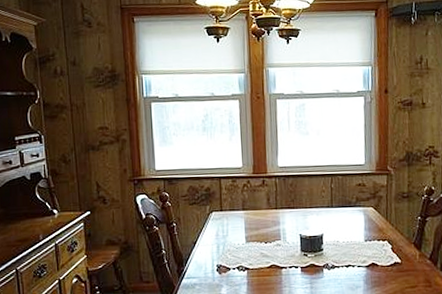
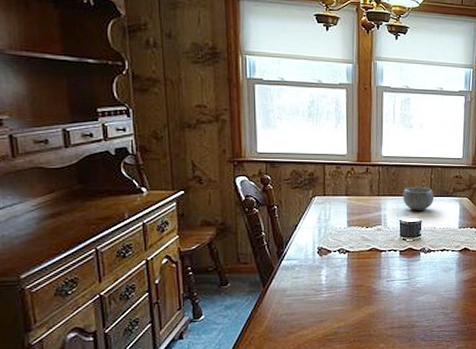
bowl: none [302,197,336,223] -> present [403,186,434,210]

